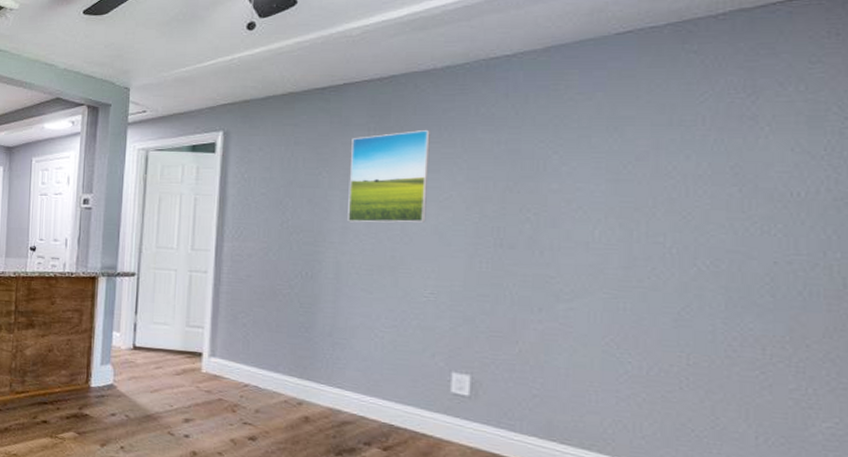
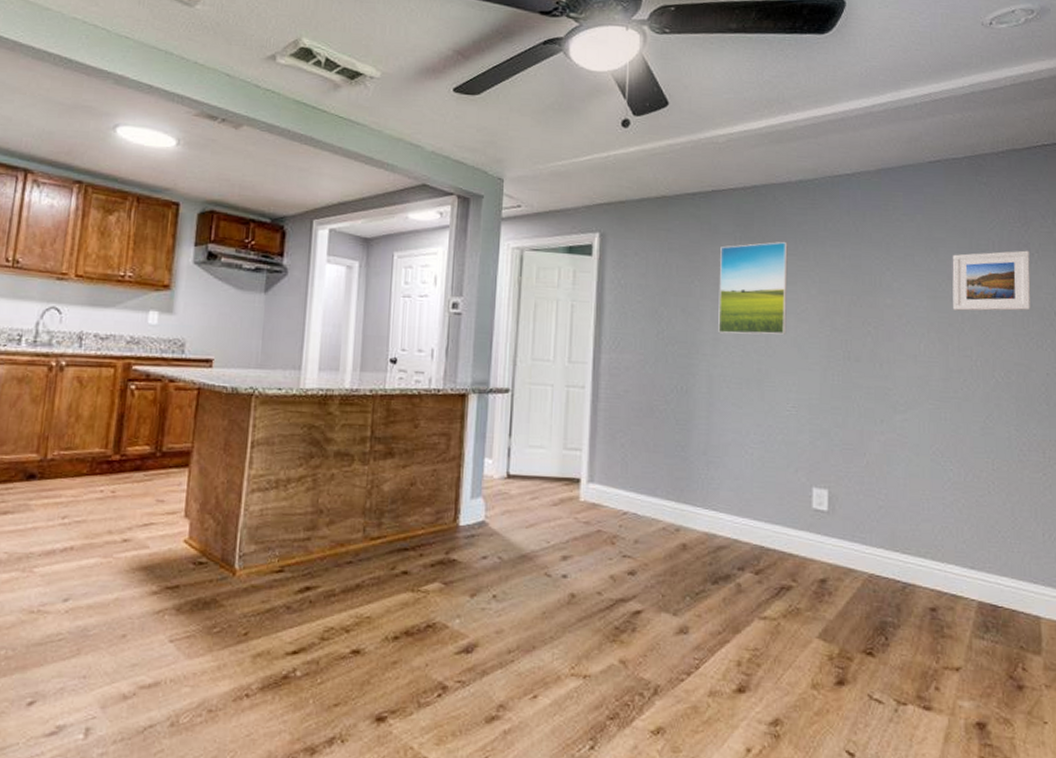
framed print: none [642,124,757,194] -> present [952,250,1031,311]

